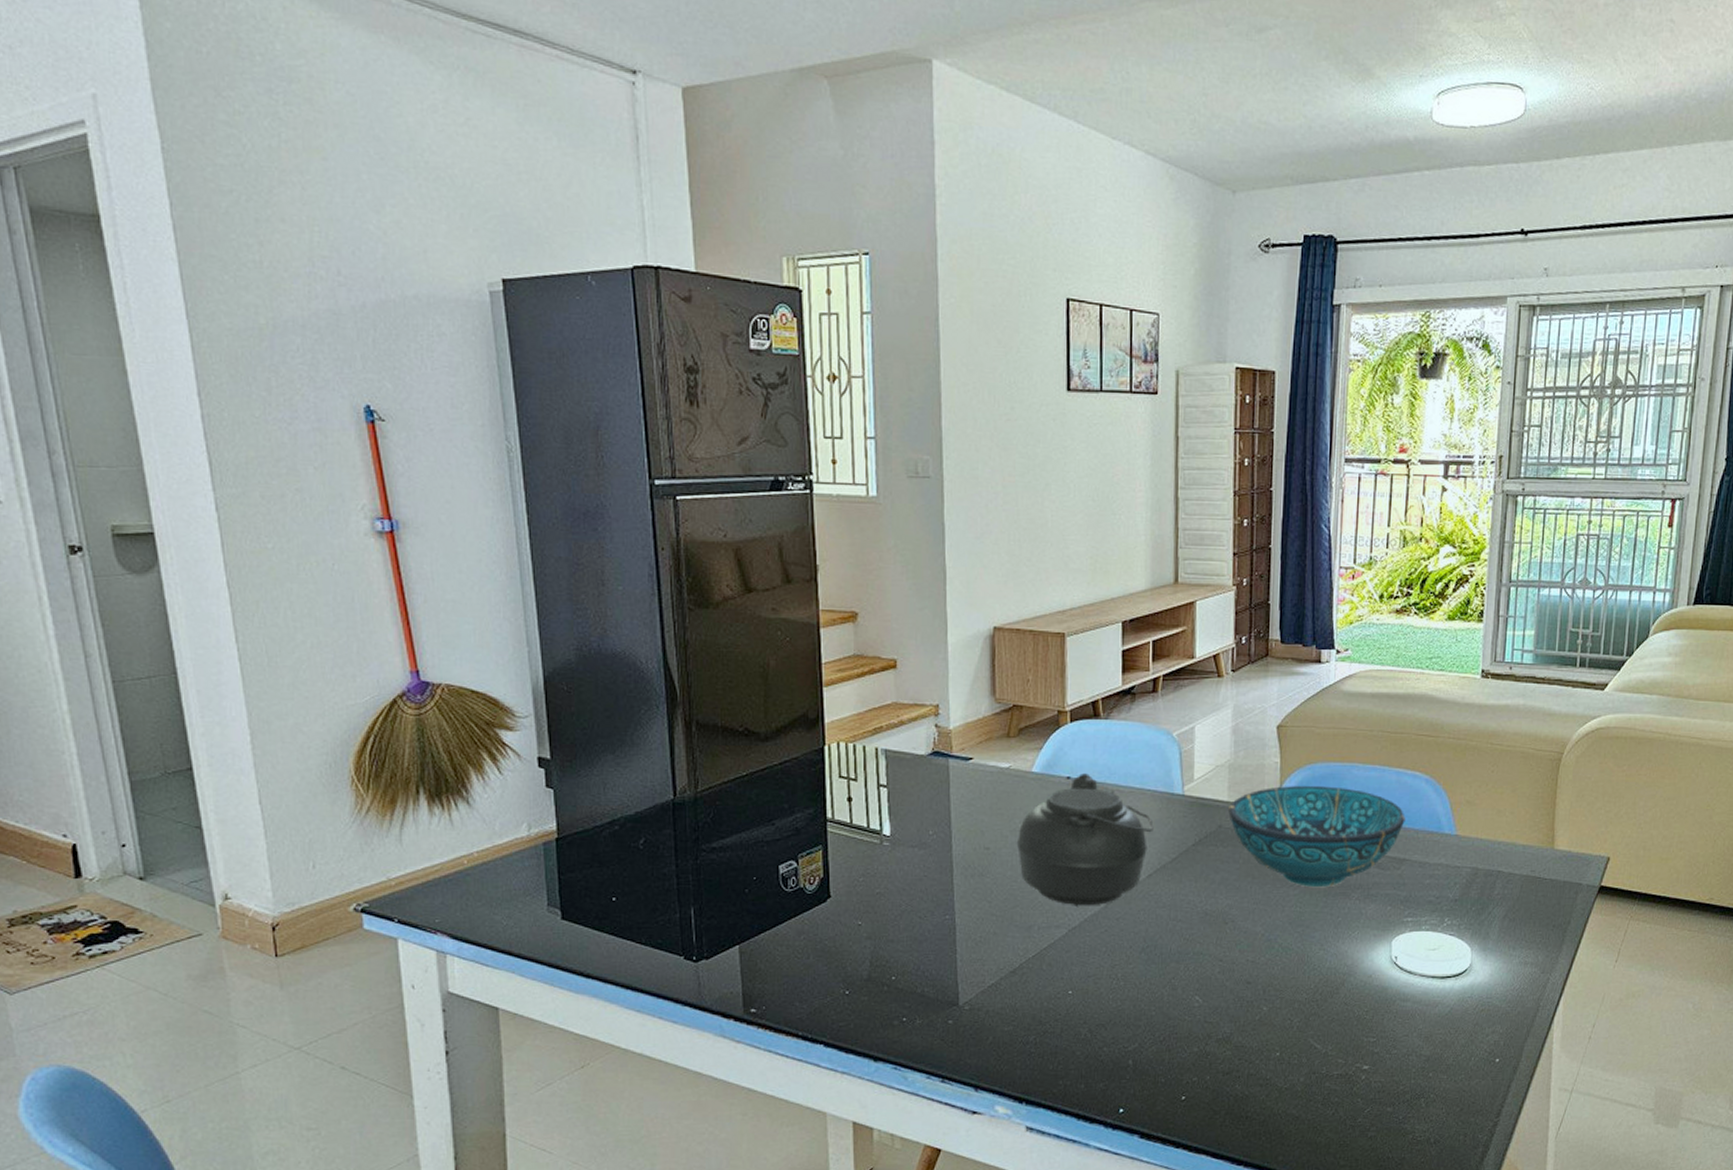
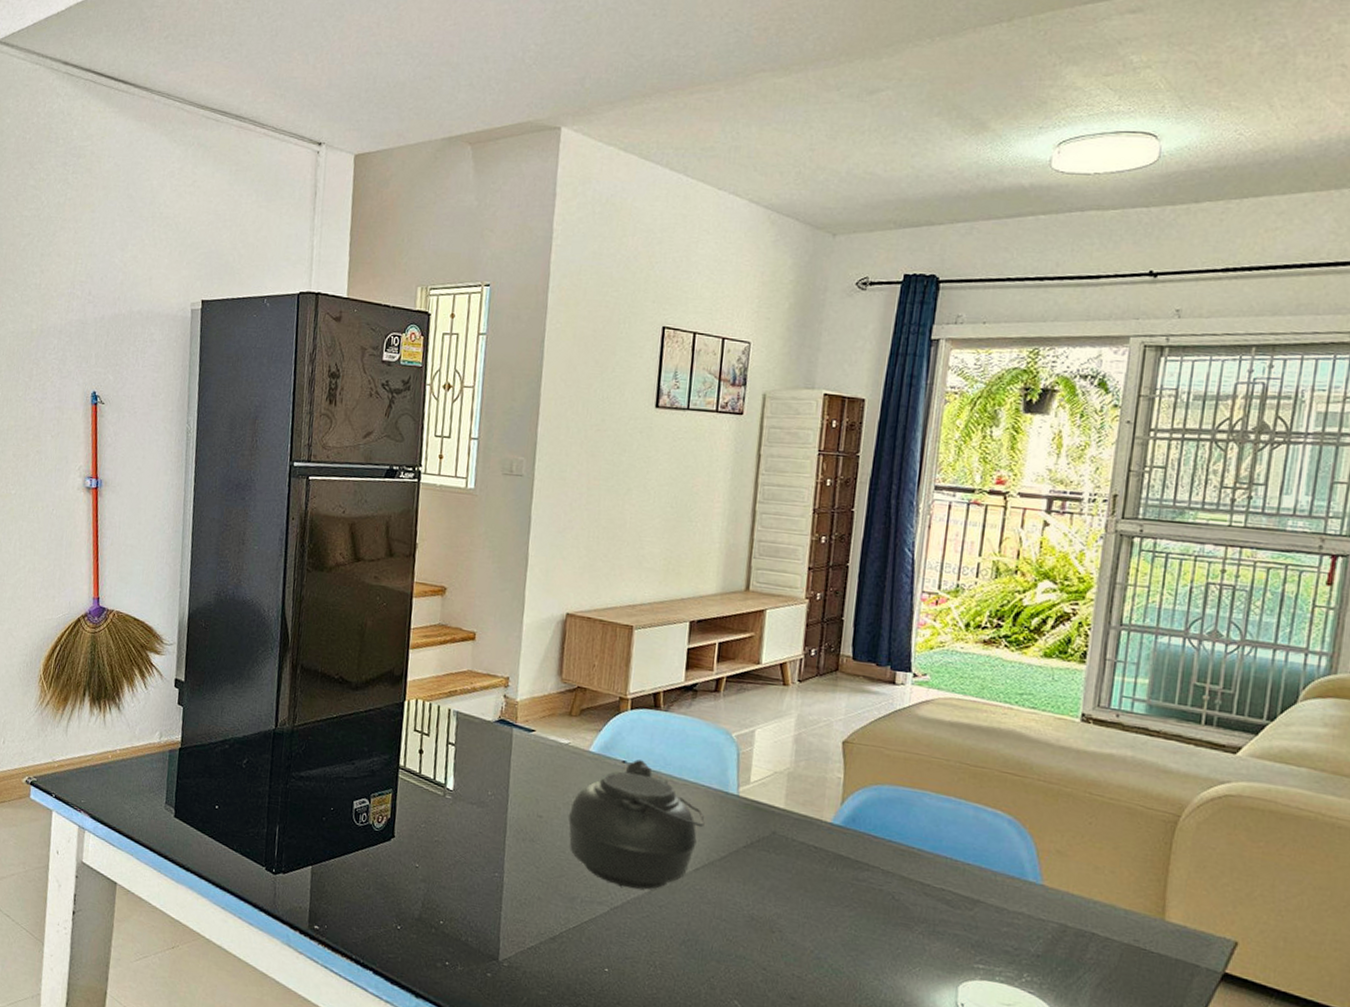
decorative bowl: present [1228,786,1406,888] -> none [784,802,982,915]

